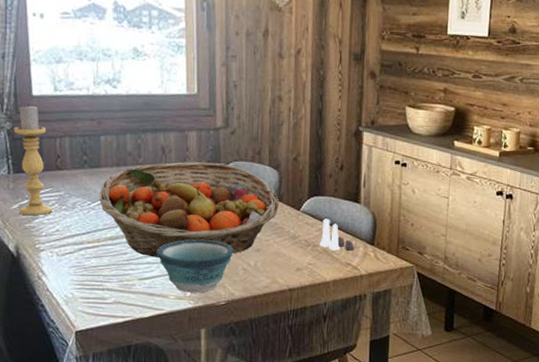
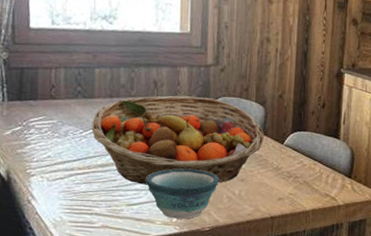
candle holder: present [13,104,52,216] -> none [10,35,45,142]
salt and pepper shaker set: present [320,218,355,251] -> none [301,152,333,183]

